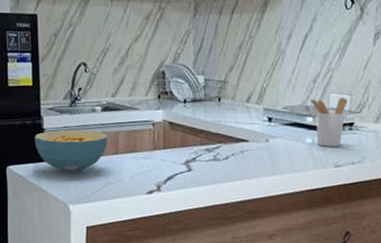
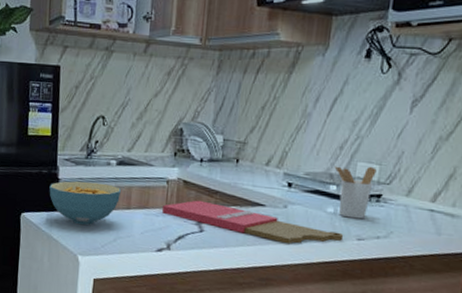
cutting board: none [150,140,323,176] -> present [162,200,344,244]

